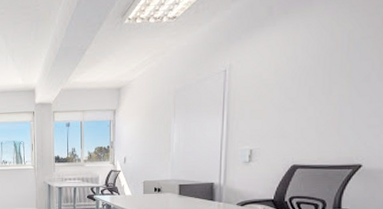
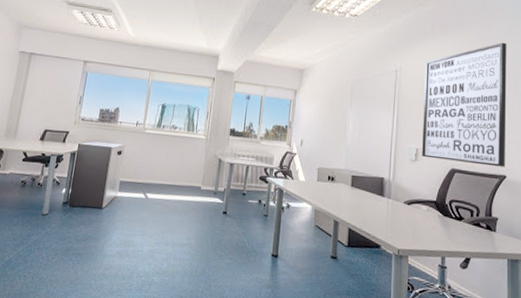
wall art: none [257,10,372,158] -> present [422,42,507,168]

